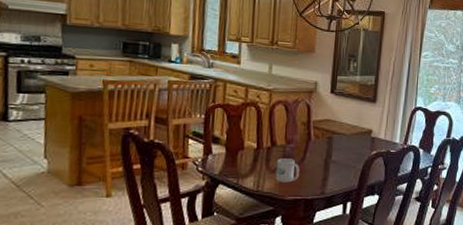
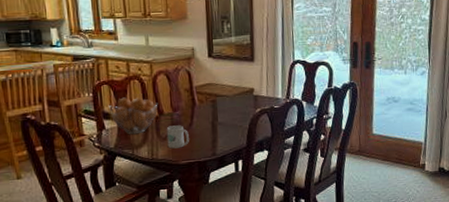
fruit basket: none [219,123,272,163] -> present [108,97,158,135]

